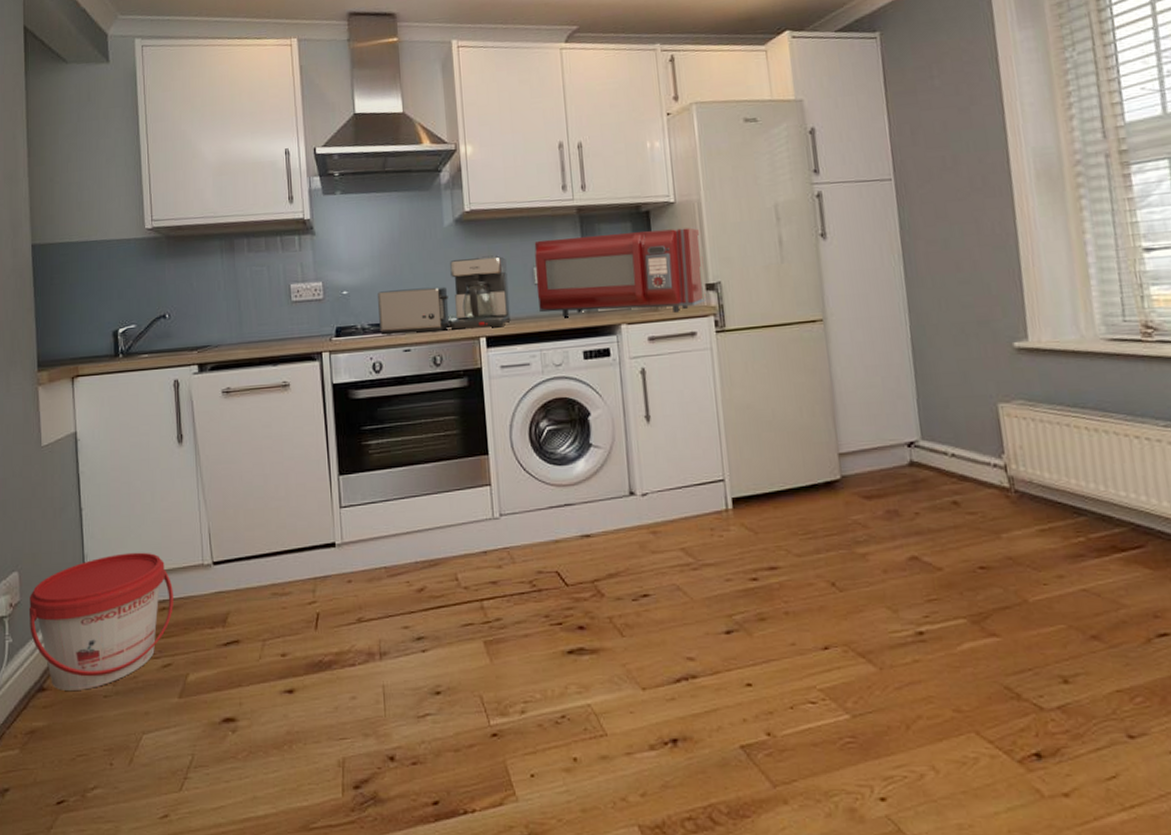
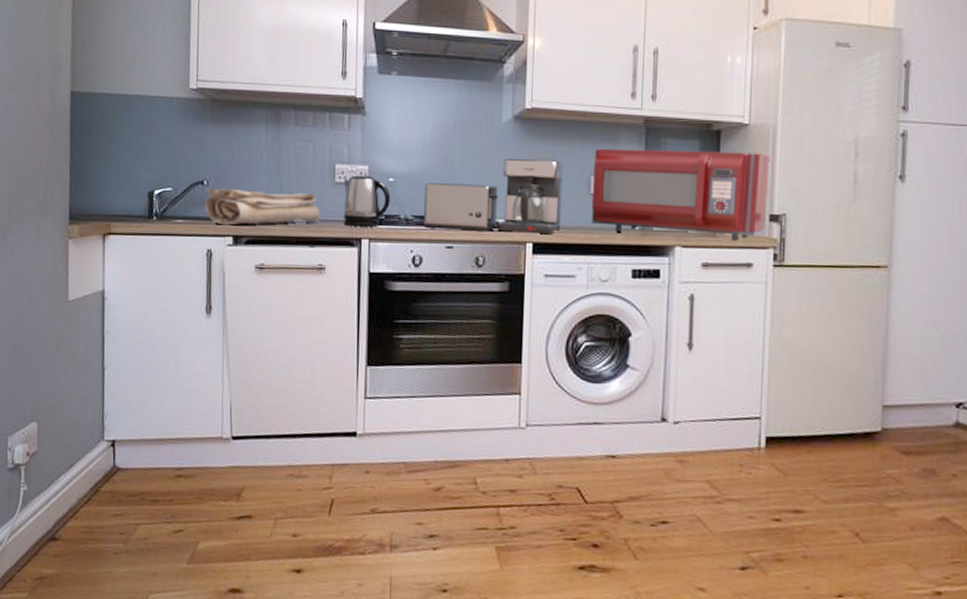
bucket: present [28,552,174,691] -> none [45,417,191,545]
towel: none [167,314,280,355] -> present [204,187,320,226]
kettle: none [300,291,346,342] -> present [344,175,390,227]

